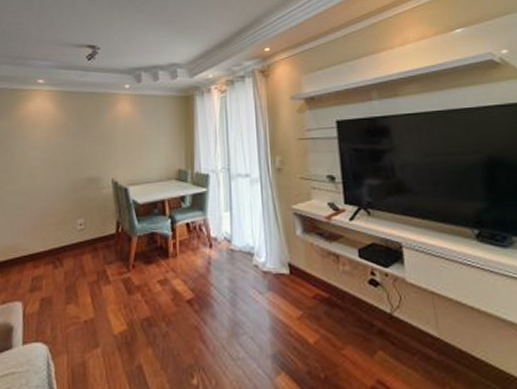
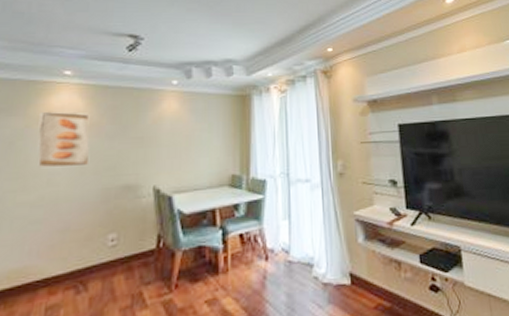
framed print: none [20,115,61,163] -> present [37,112,90,169]

